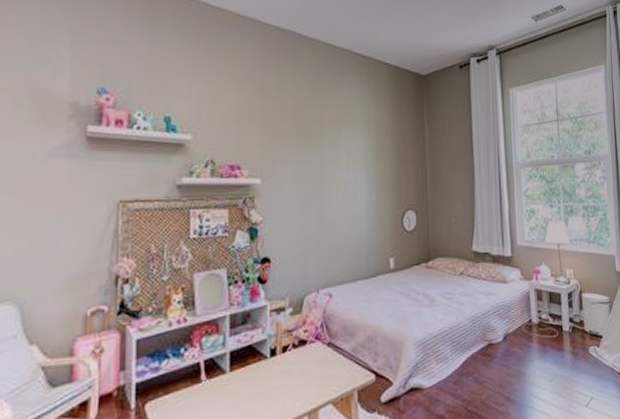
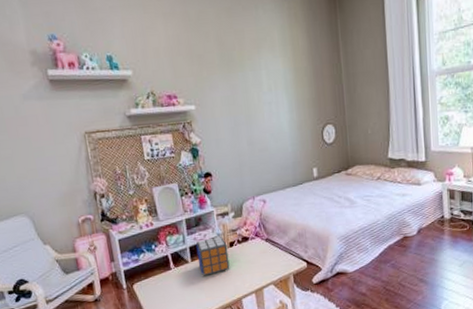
puzzle: none [238,337,279,392] -> present [195,236,230,276]

